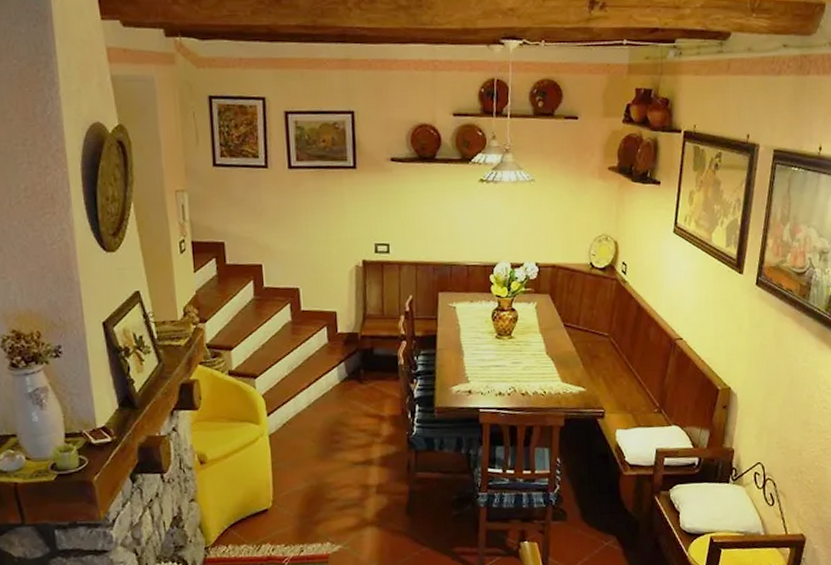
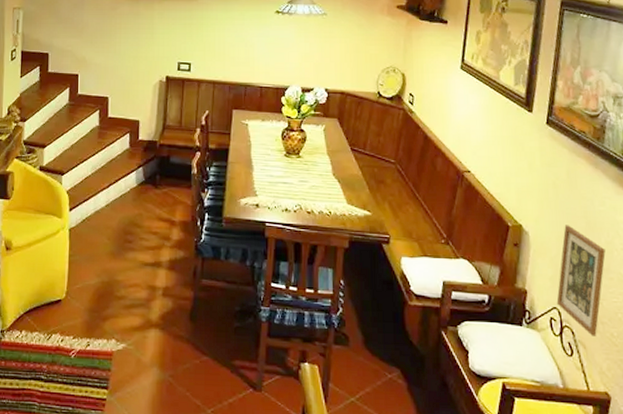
picture frame: none [760,383,806,485] -> present [556,225,606,336]

